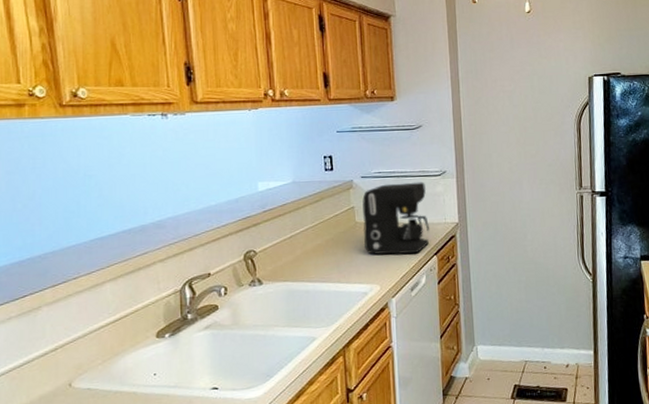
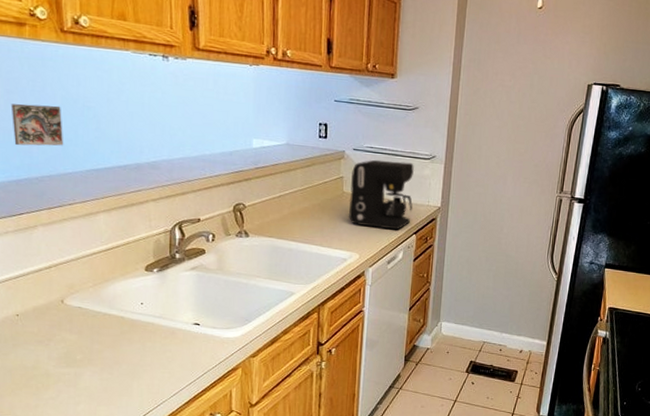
decorative tile: none [11,179,67,226] -> present [10,104,64,146]

